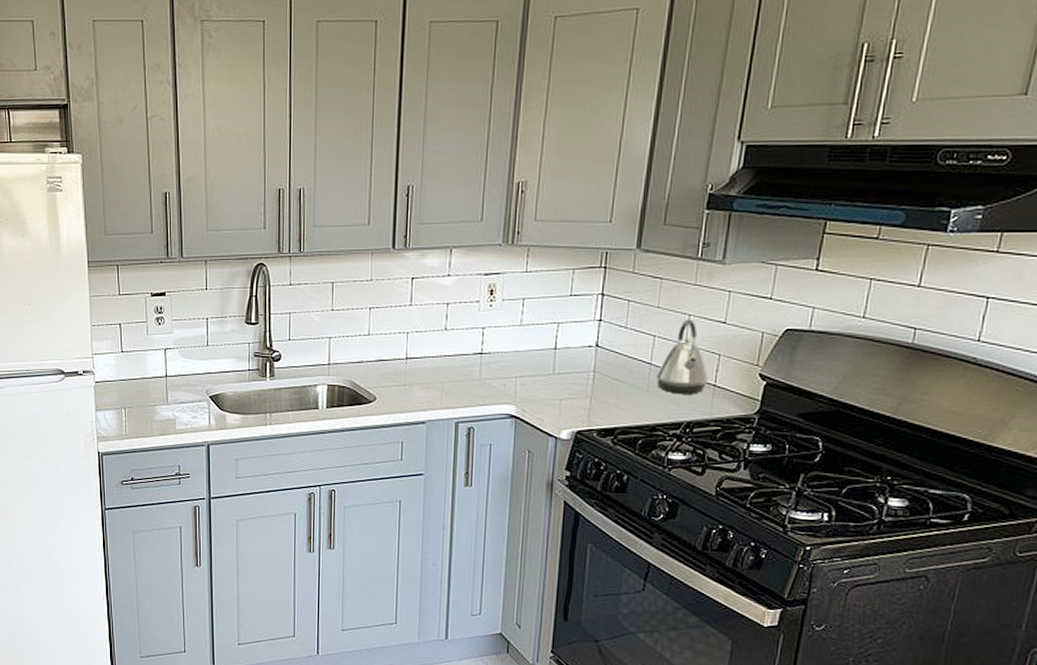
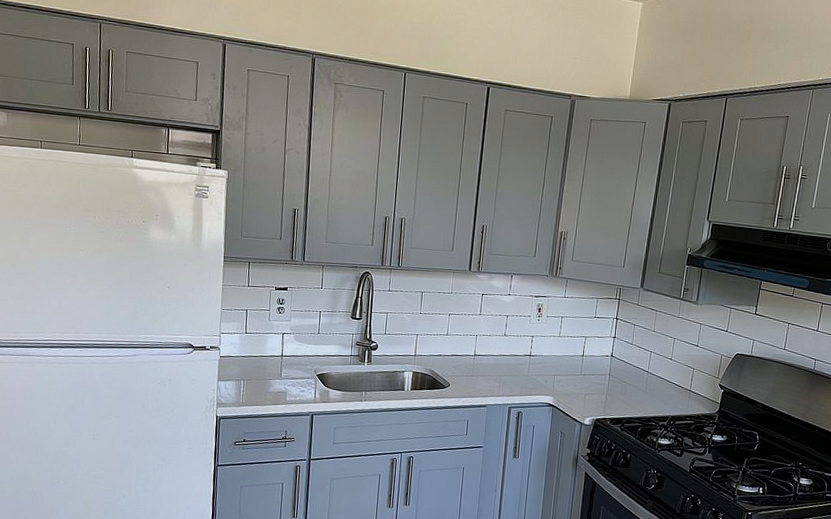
kettle: present [656,319,709,394] -> none [651,341,686,396]

